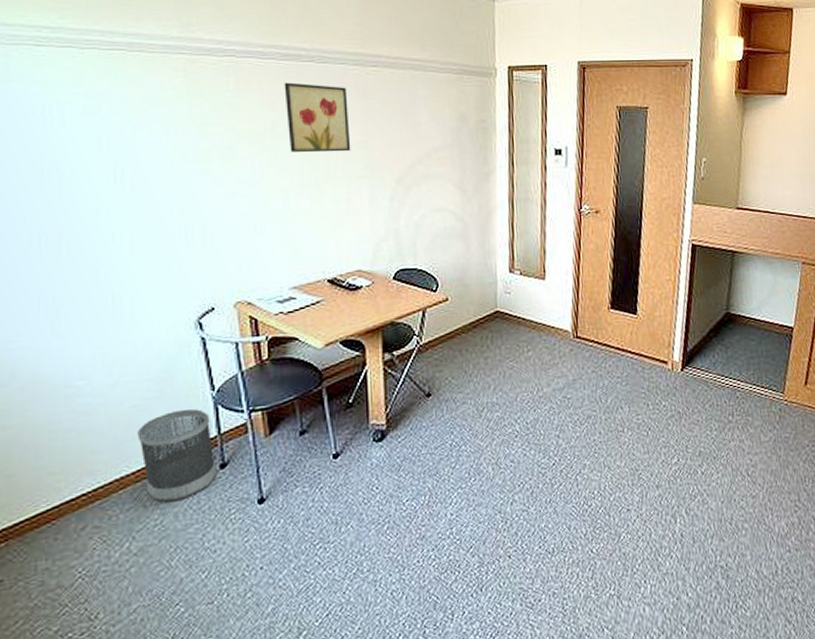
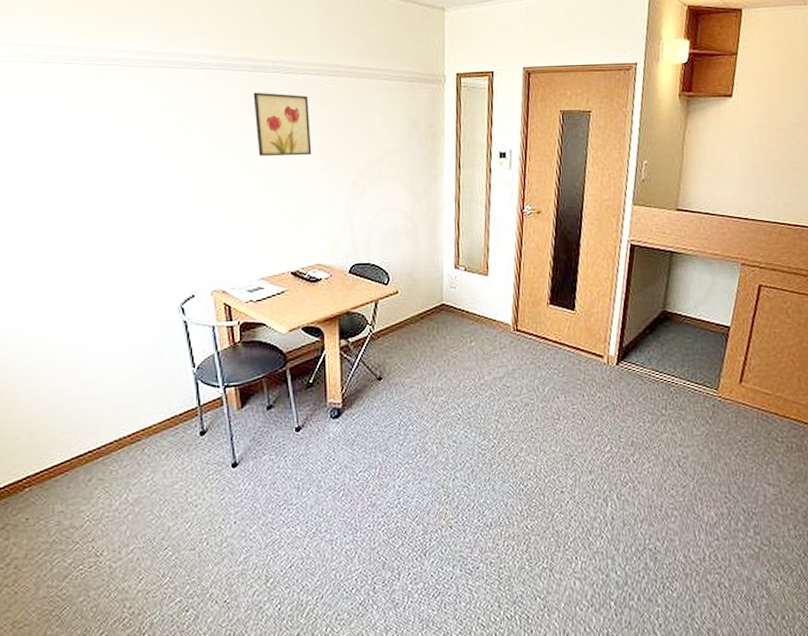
wastebasket: present [137,409,217,502] -> none [132,383,198,461]

